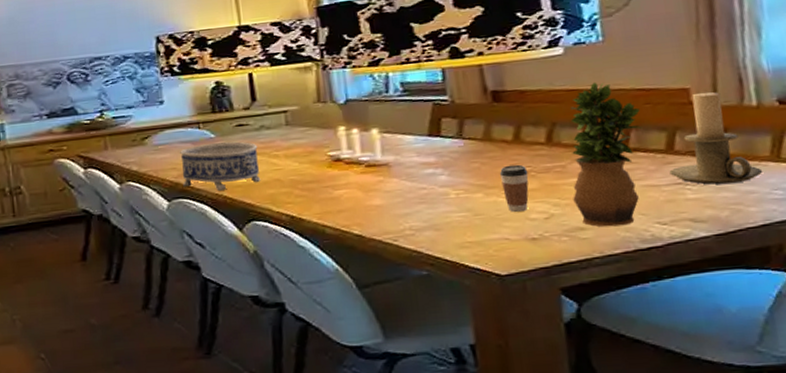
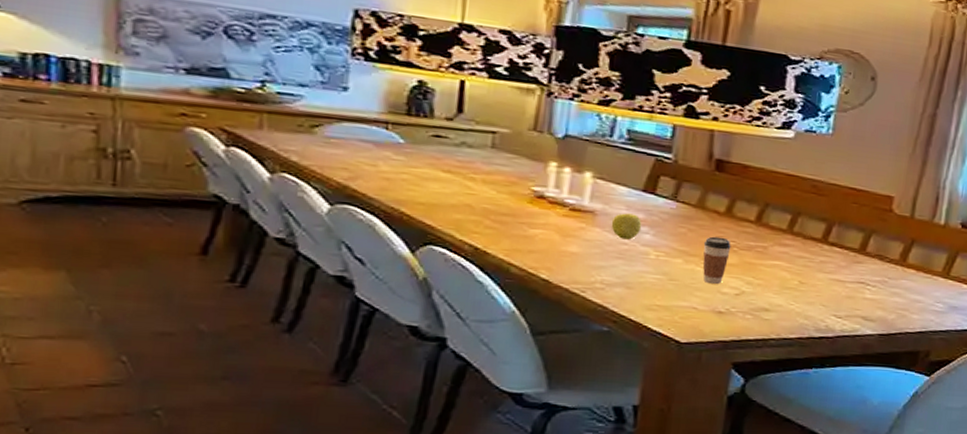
decorative bowl: present [180,141,261,191] -> none [352,148,453,205]
apple: none [406,159,436,185] -> present [611,213,642,240]
potted plant: present [570,82,643,227] -> none [766,172,847,313]
candle holder: present [669,92,762,185] -> none [856,202,932,291]

